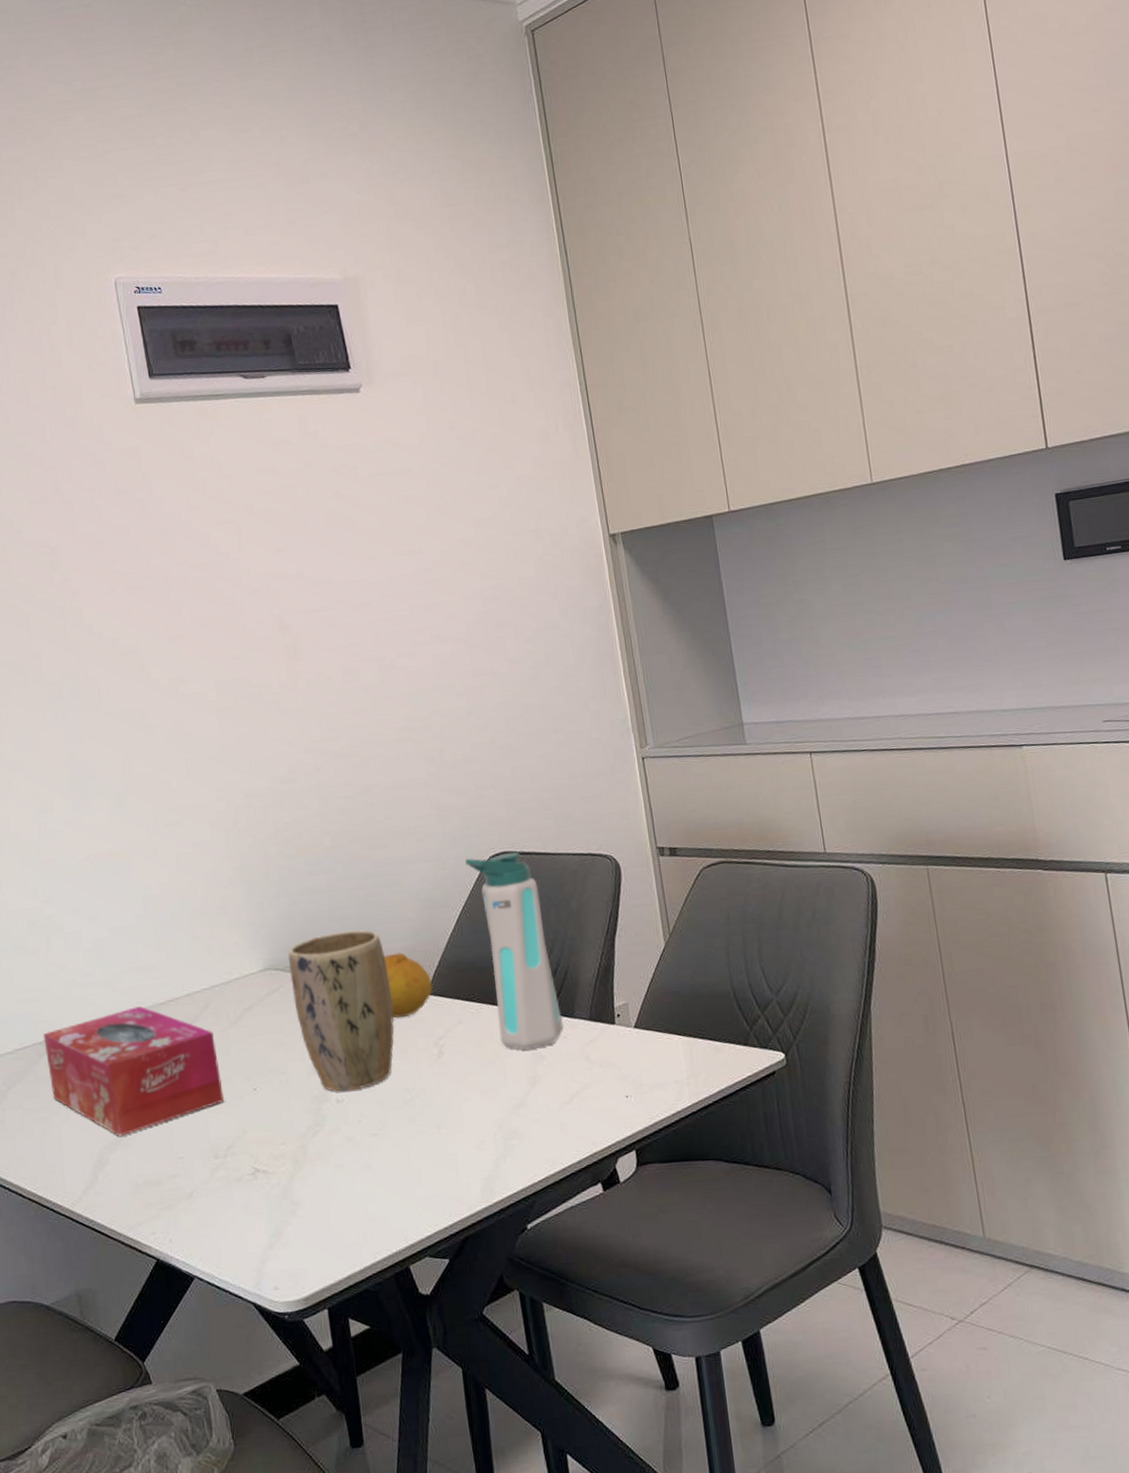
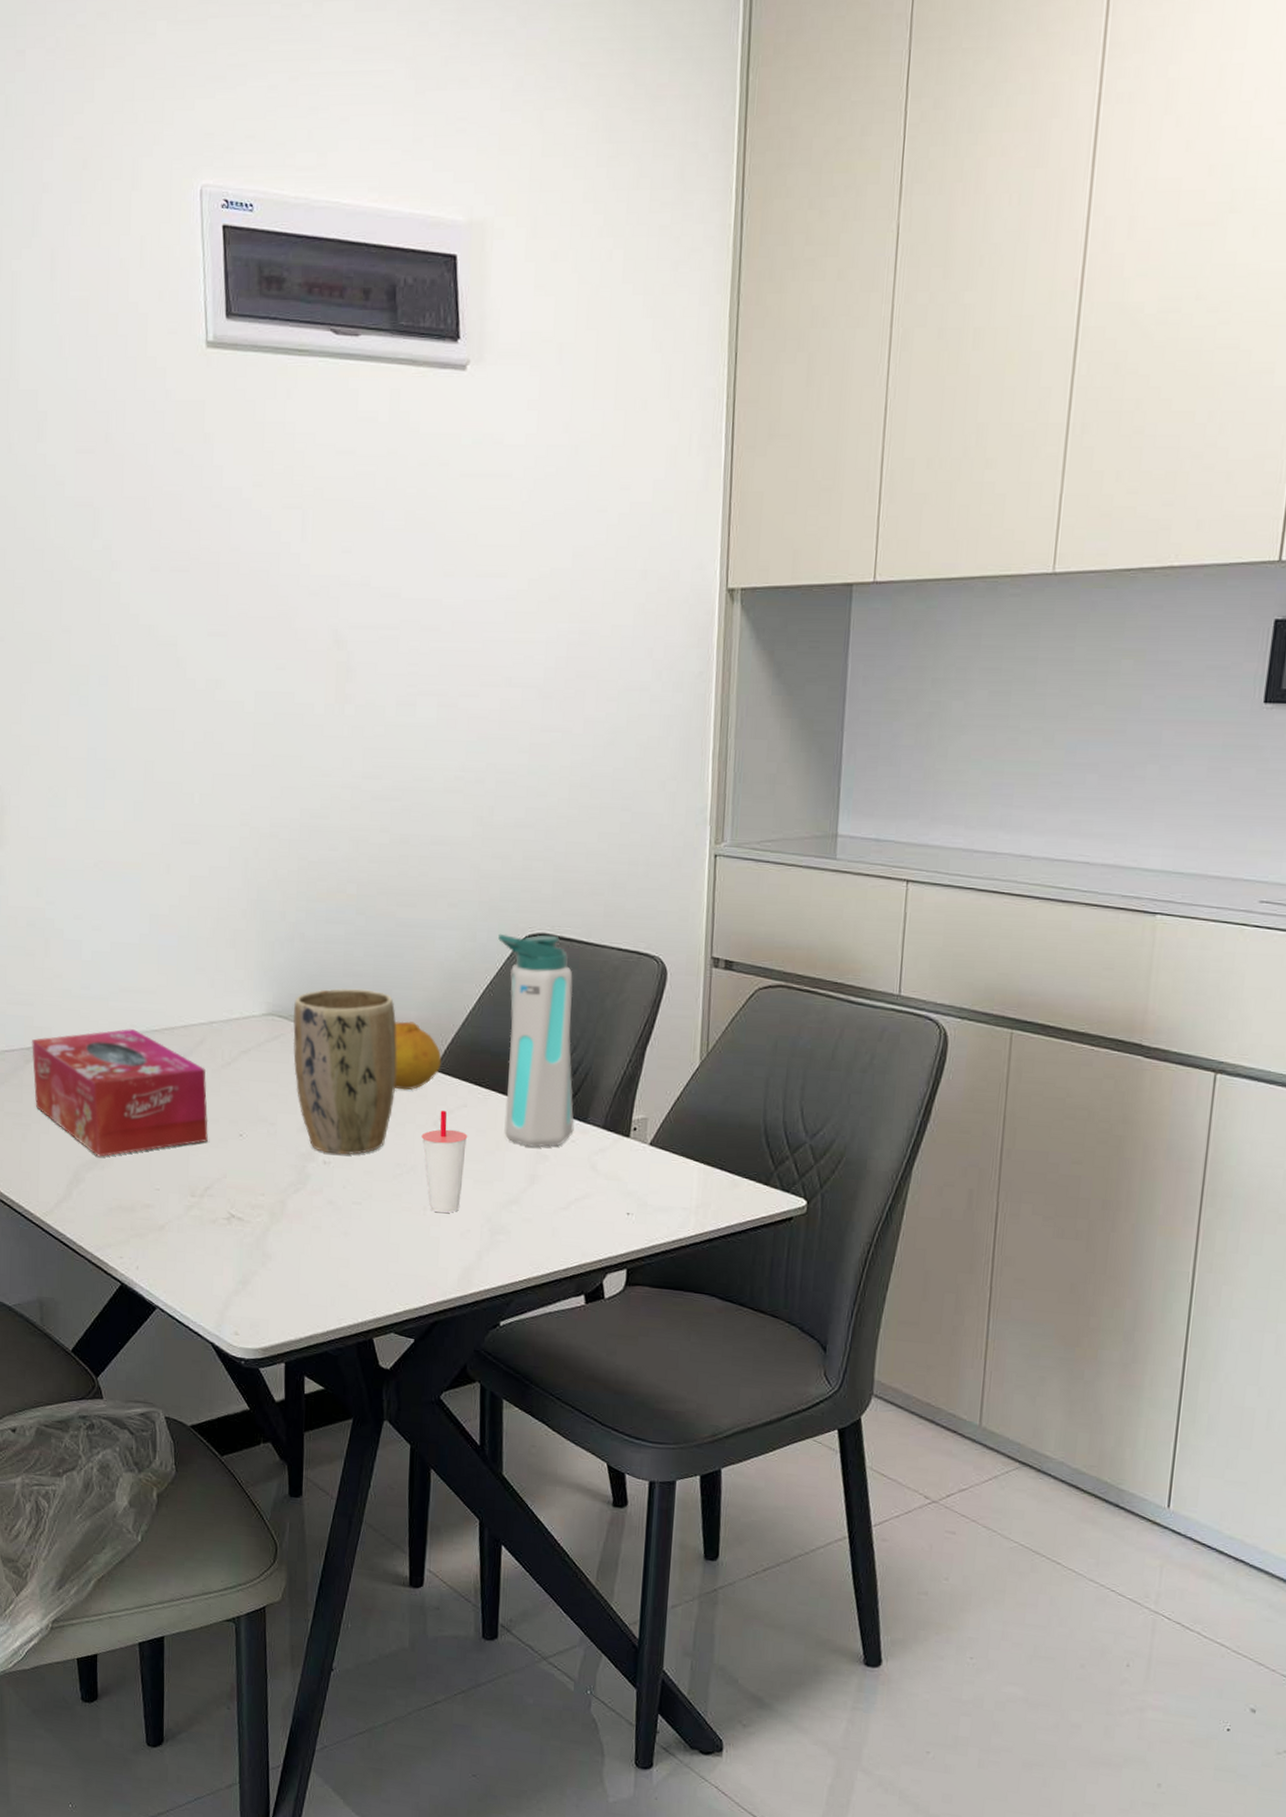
cup: none [424,1031,471,1130] -> present [421,1111,468,1214]

